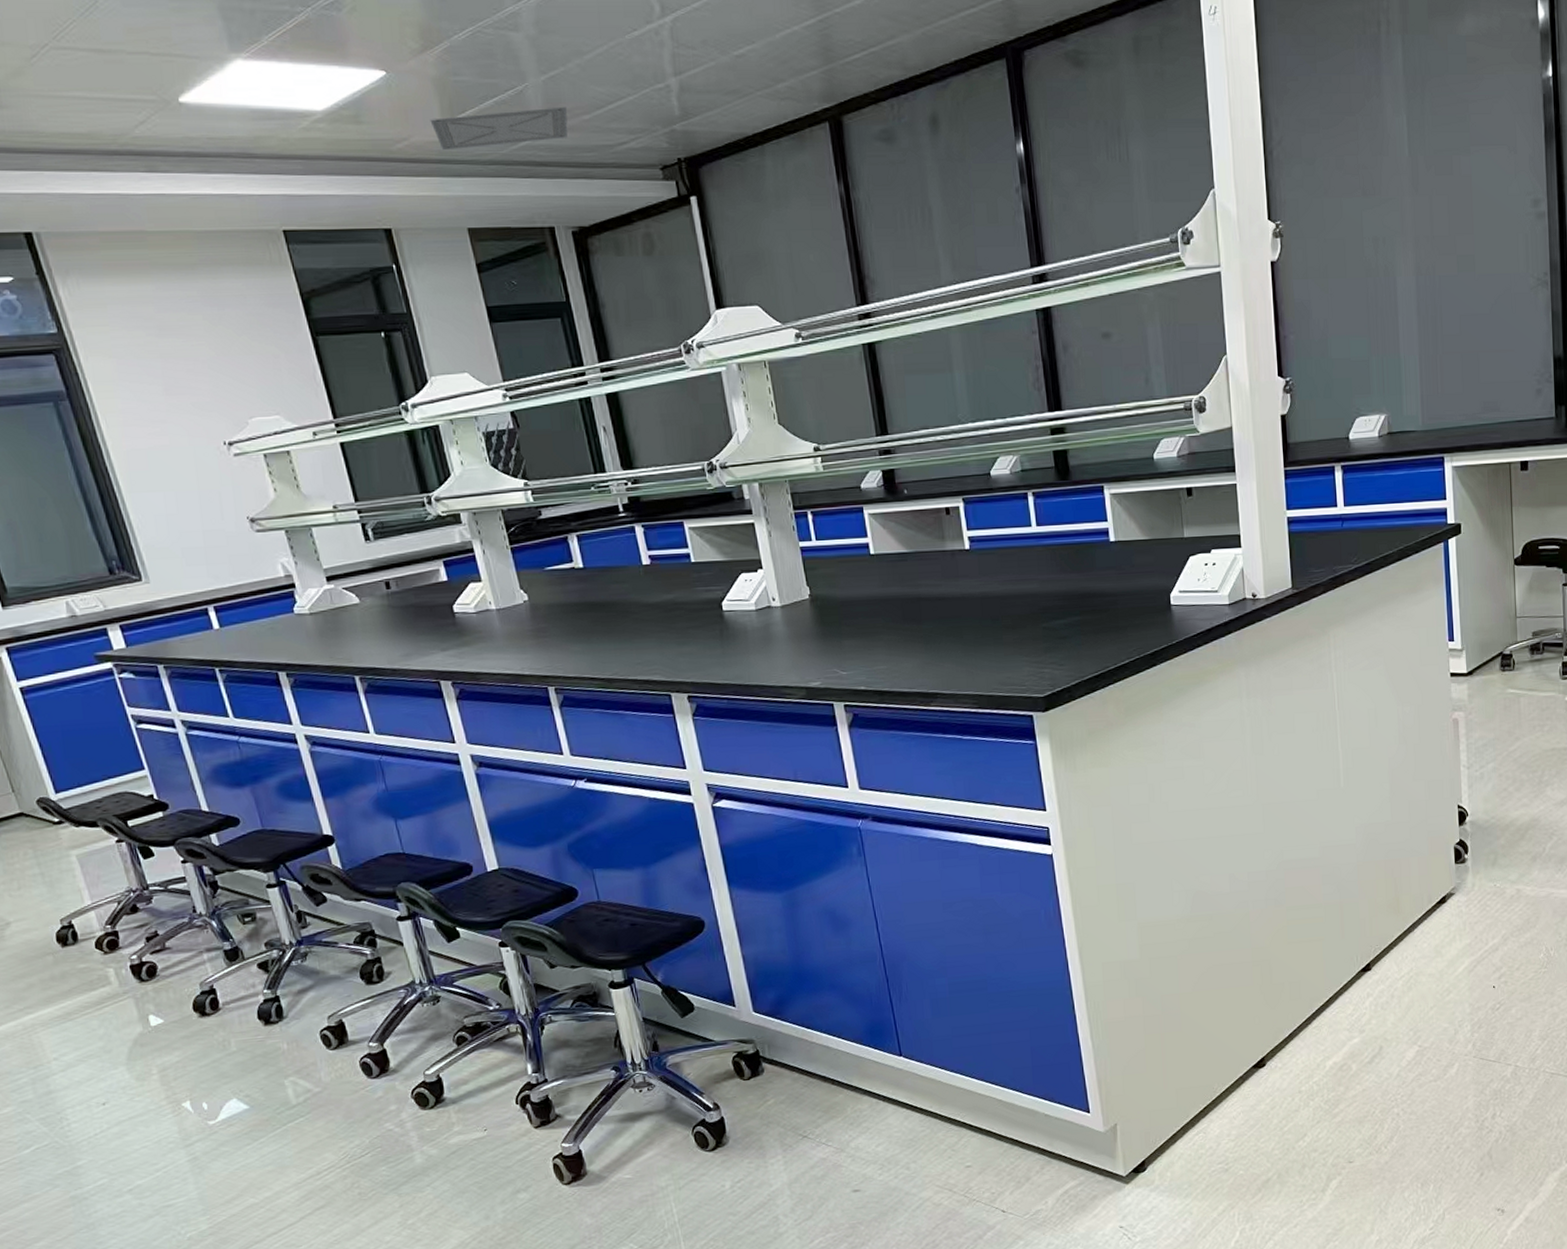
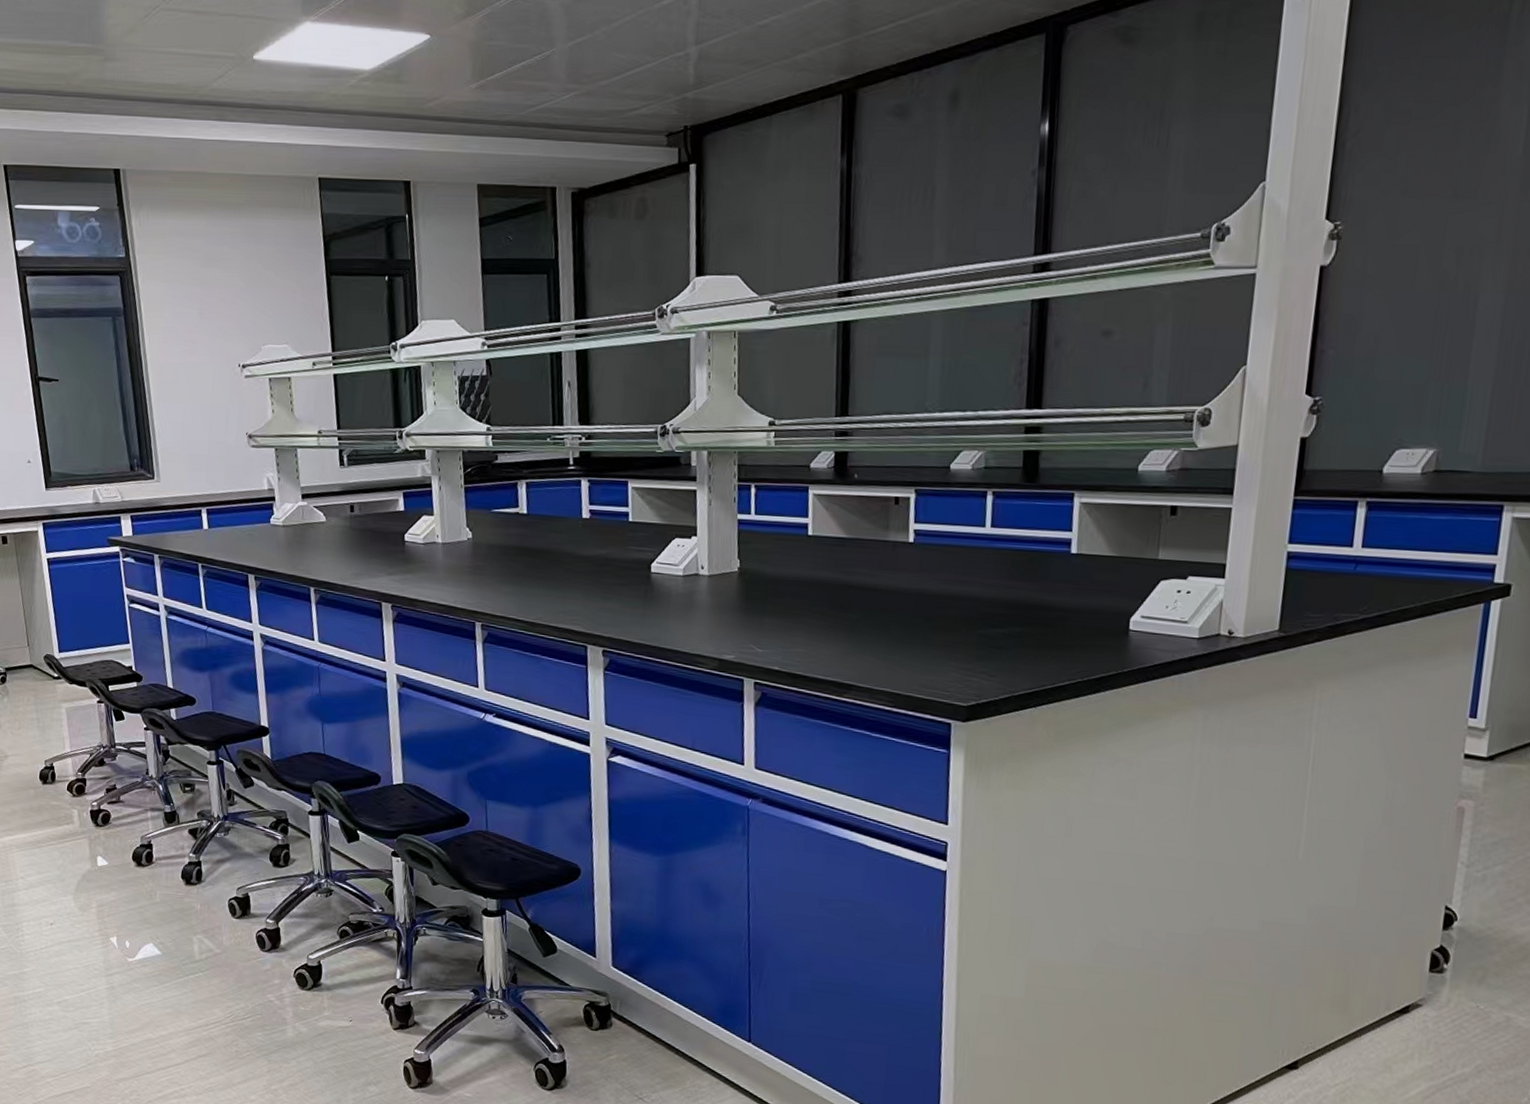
ceiling vent: present [430,106,568,151] -> none [461,72,587,111]

